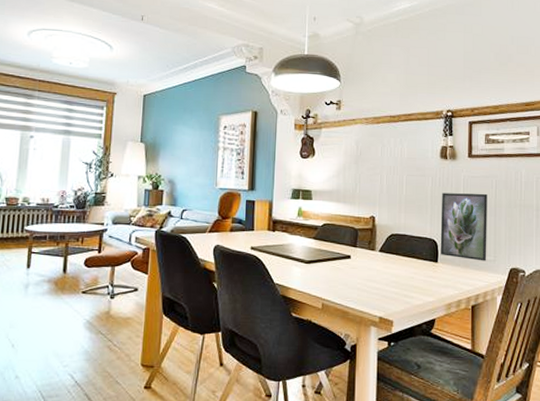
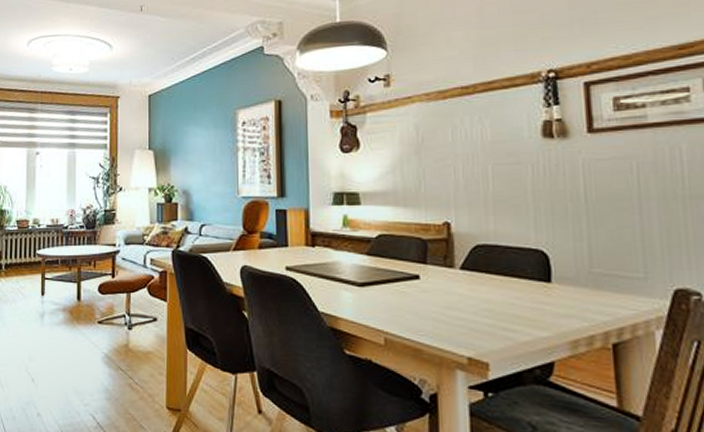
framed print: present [440,193,488,261] -> none [550,182,633,280]

